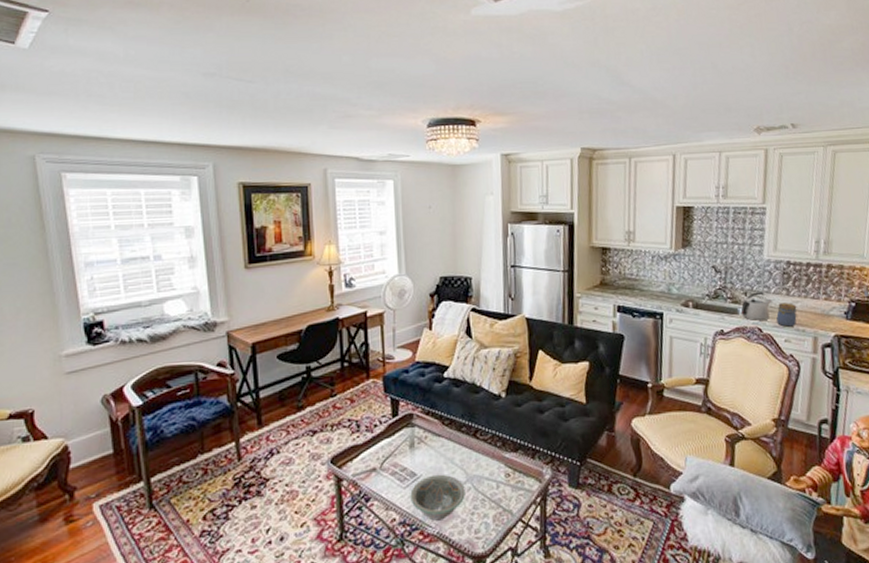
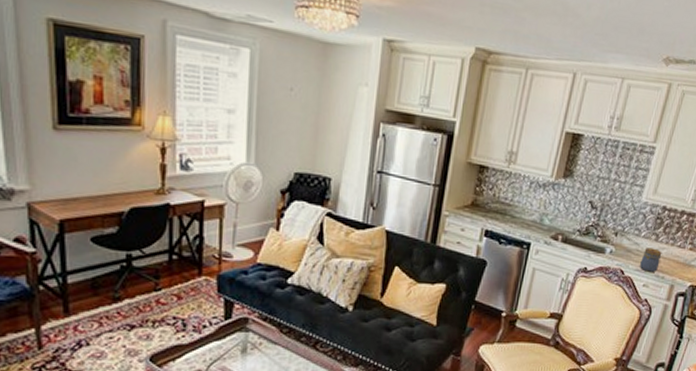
kettle: present [740,291,772,321] -> none [607,233,640,263]

